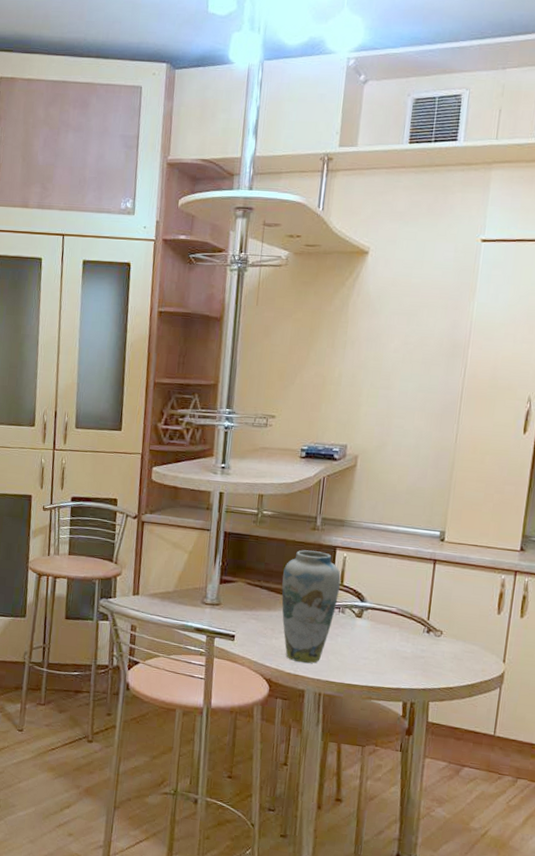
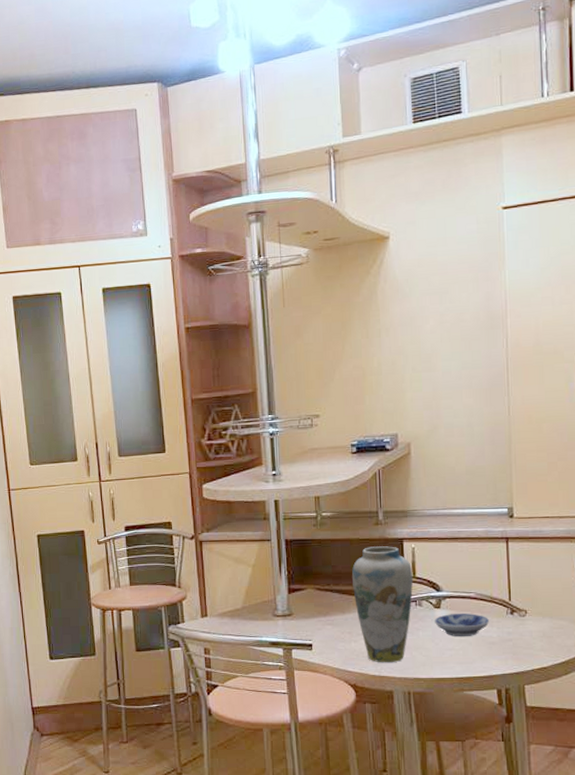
bowl: none [353,624,407,649] -> present [434,612,490,637]

